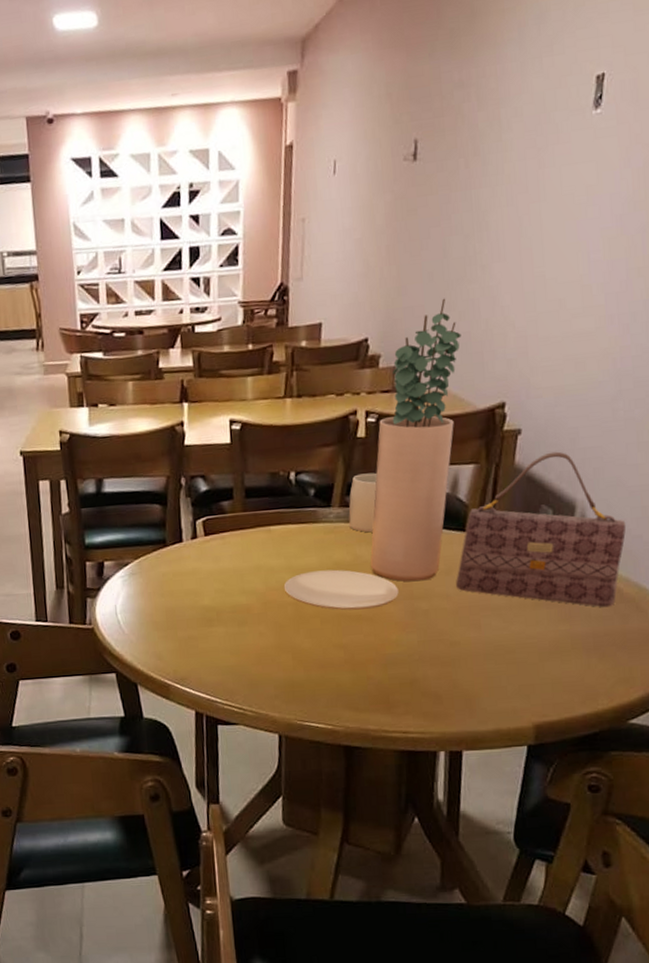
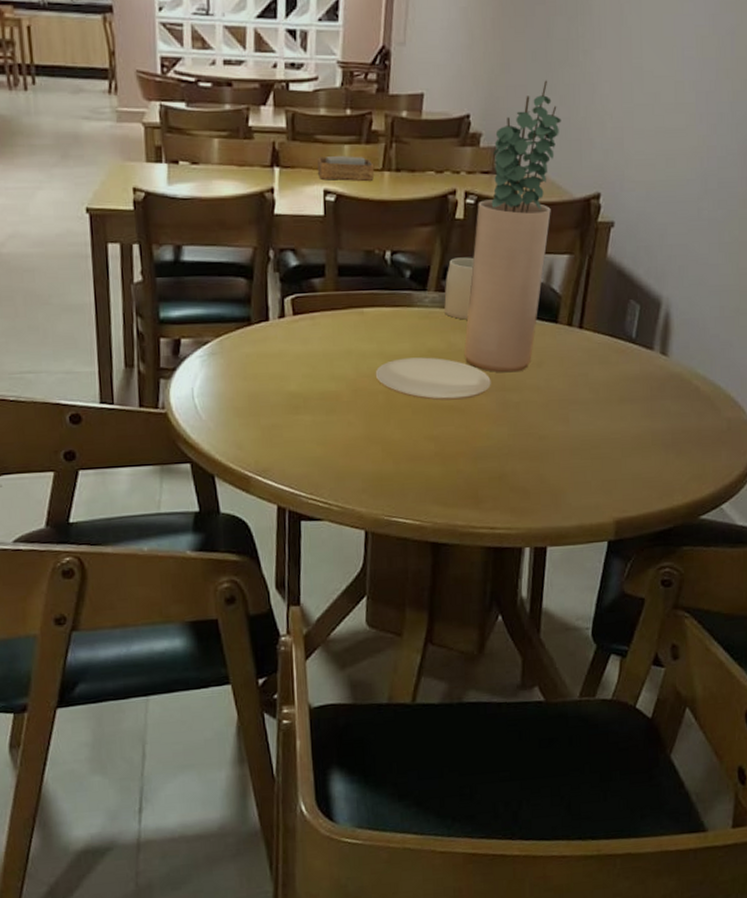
napkin holder: none [222,386,277,411] -> present [317,156,375,182]
handbag: present [456,451,626,608] -> none [547,246,706,405]

